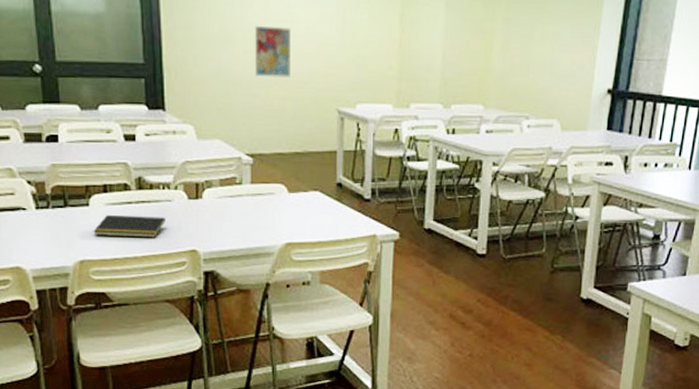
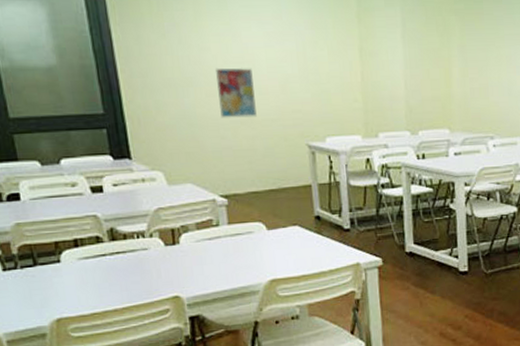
notepad: present [93,214,166,238] -> none [67,266,144,292]

